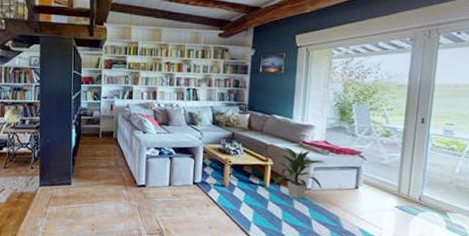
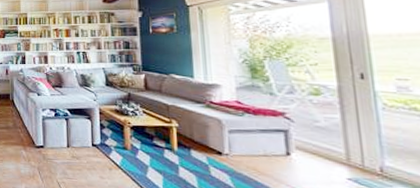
indoor plant: present [273,147,325,199] -> none [182,108,244,165]

